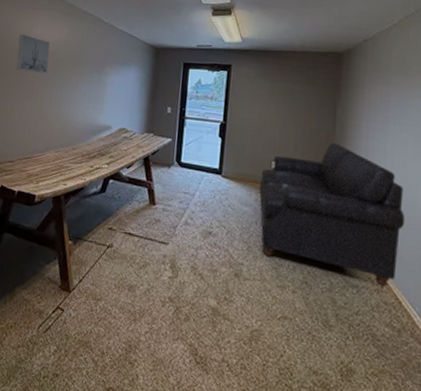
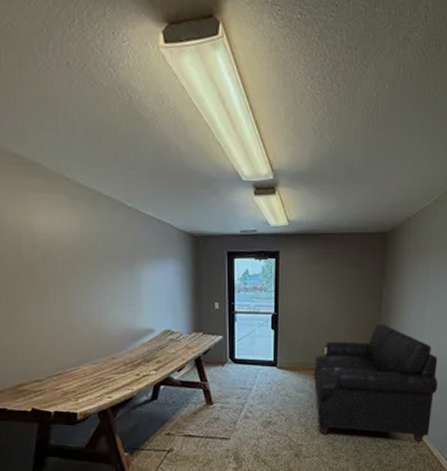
wall art: present [16,34,50,74] -> none [16,226,64,275]

